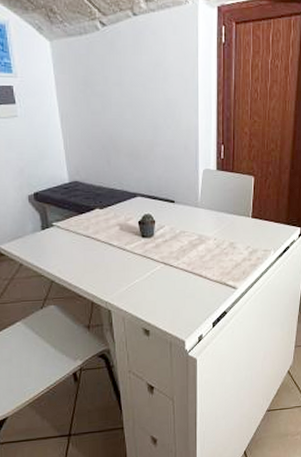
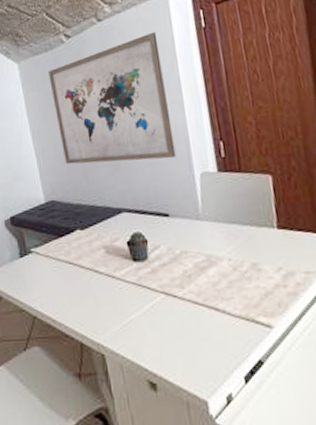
wall art: none [81,37,187,155] -> present [48,31,176,165]

